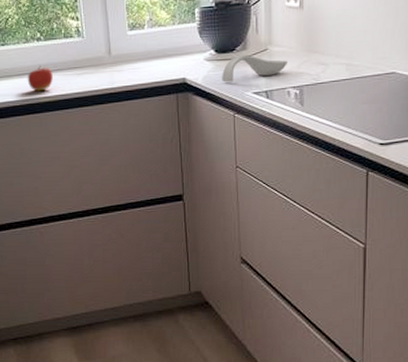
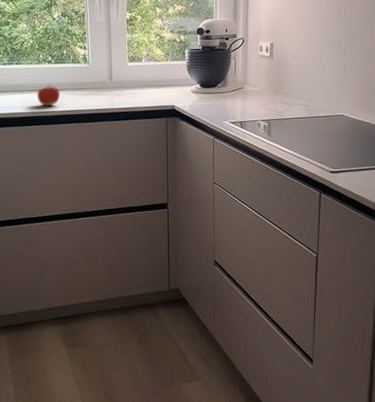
spoon rest: present [222,55,287,83] -> none [205,91,259,112]

